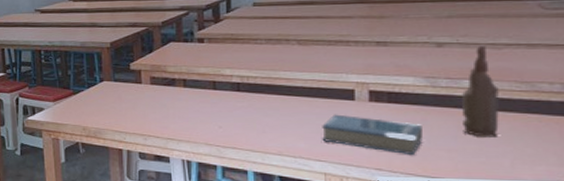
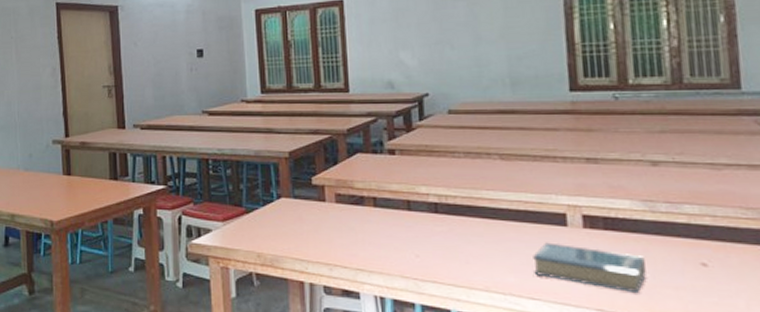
bottle: present [462,45,499,137] -> none [684,164,729,273]

